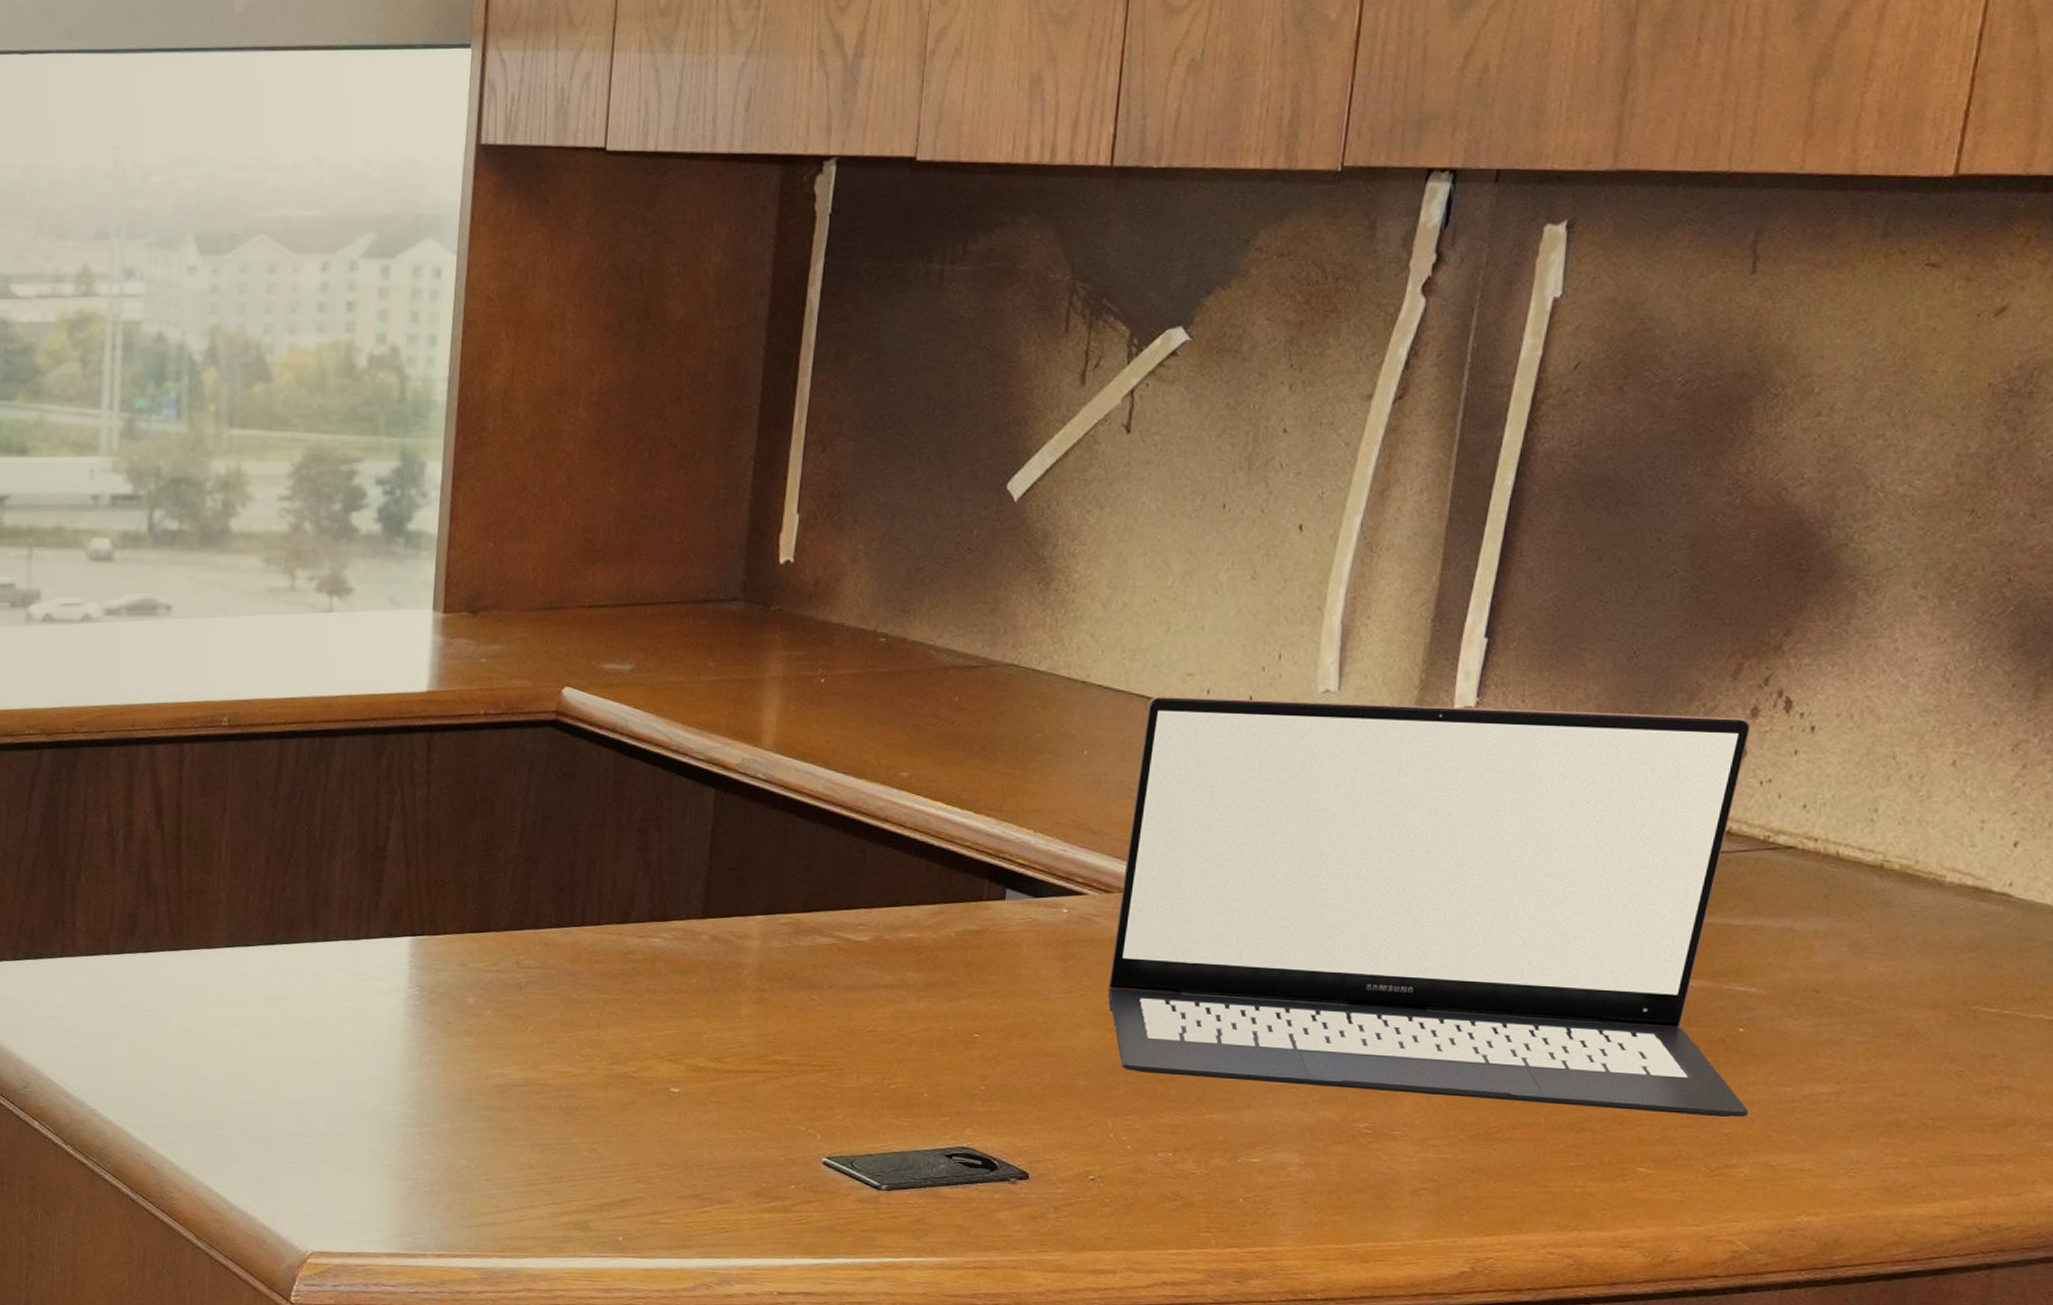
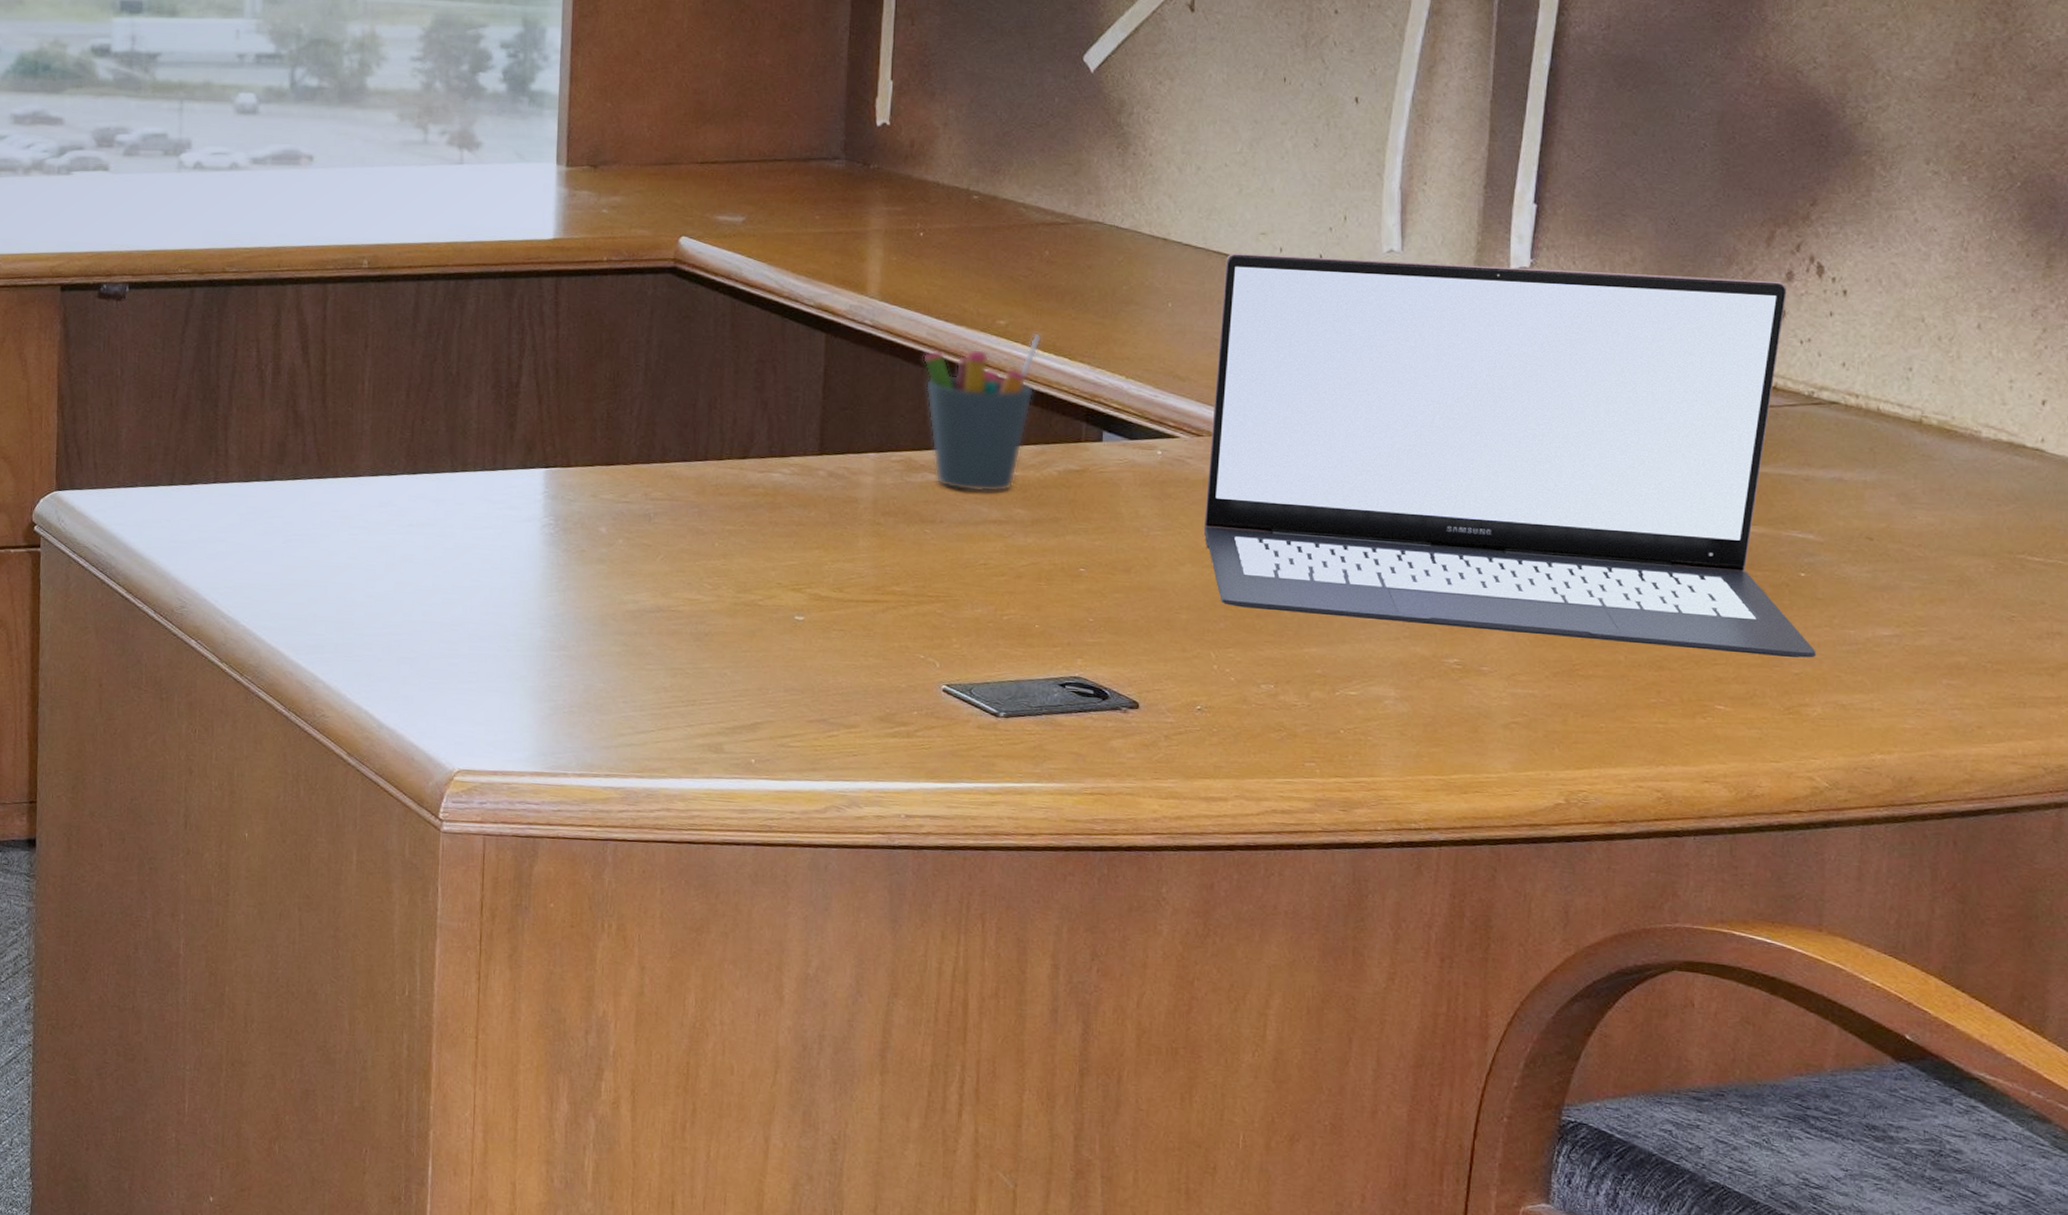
pen holder: none [817,785,947,956] -> present [922,333,1042,493]

